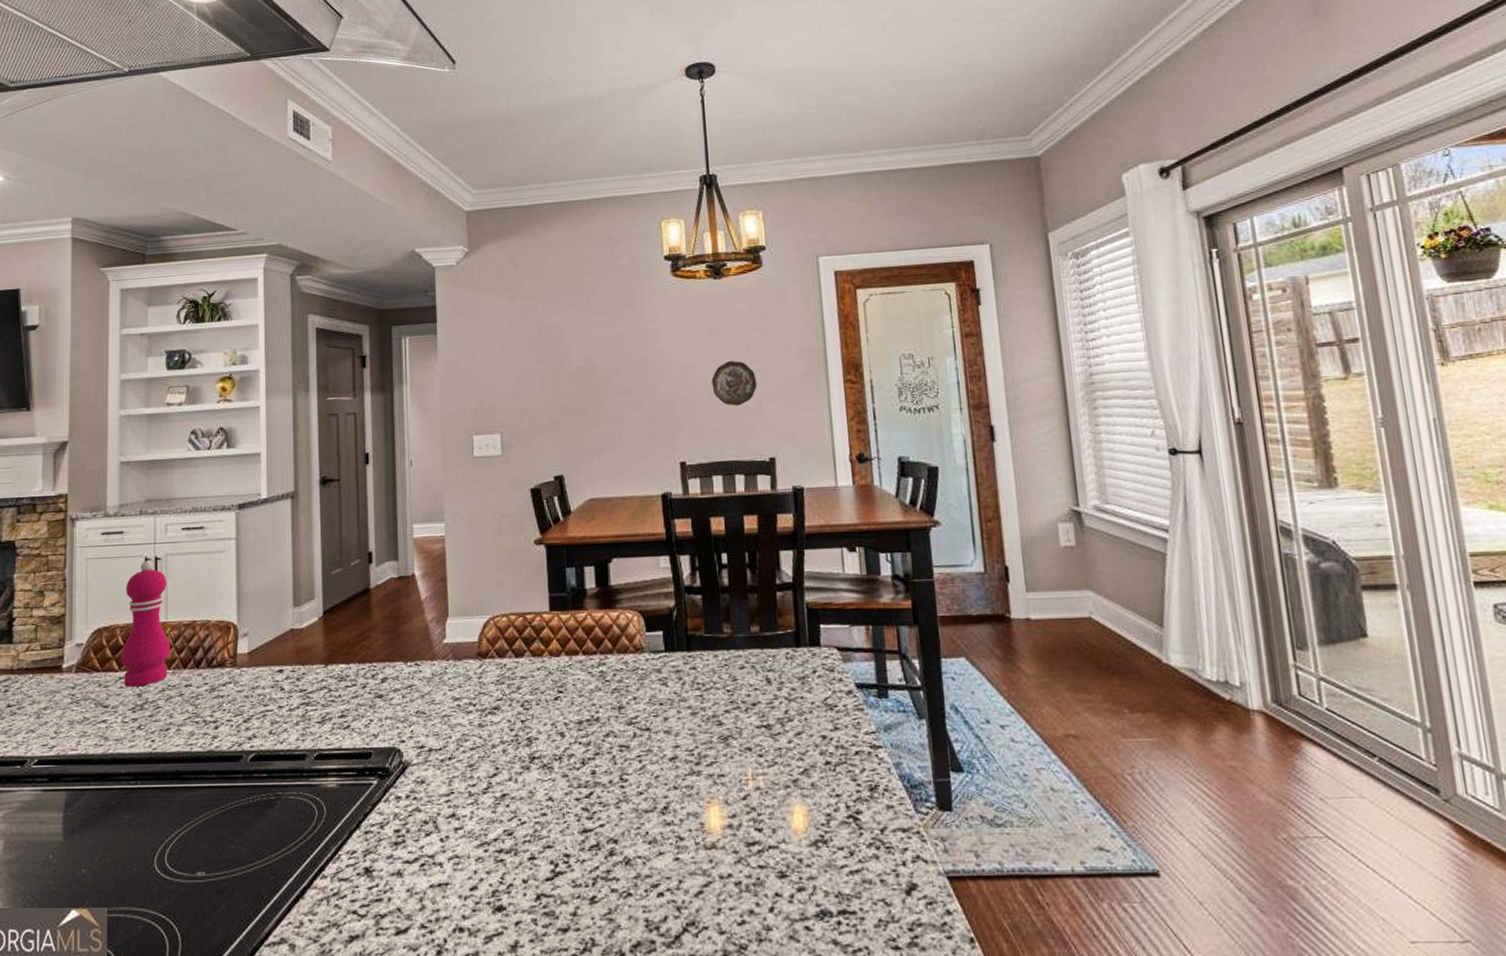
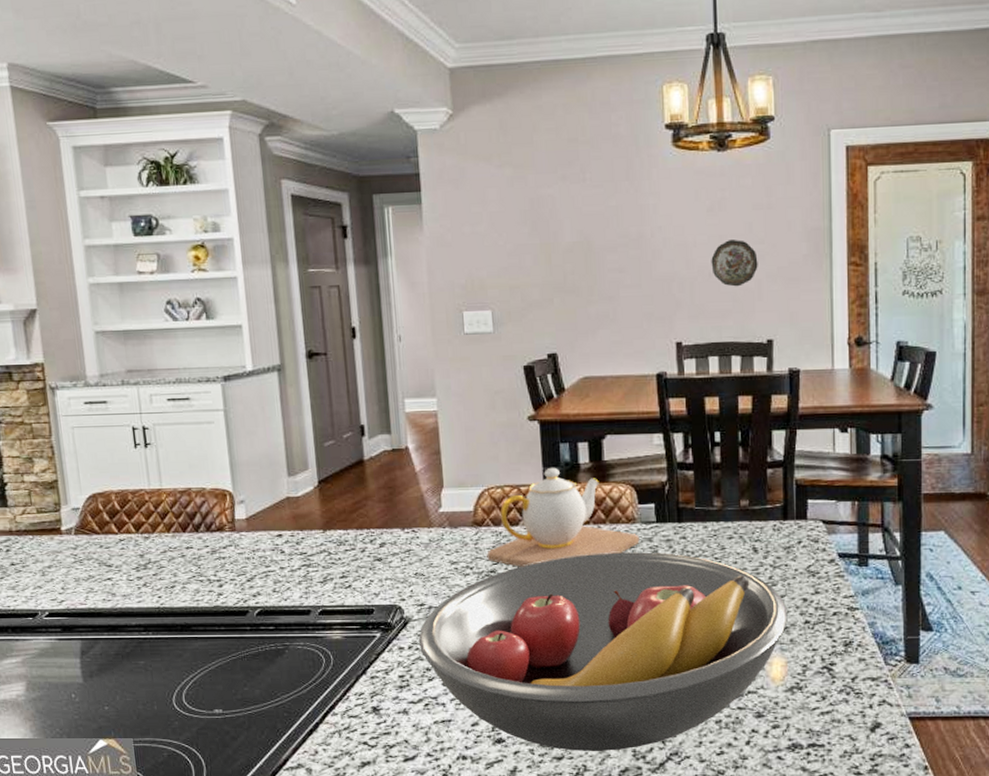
pepper mill: present [121,560,170,687] -> none [115,430,168,549]
fruit bowl: none [417,684,807,921] -> present [419,552,788,751]
teapot: none [490,593,648,703] -> present [486,467,640,567]

